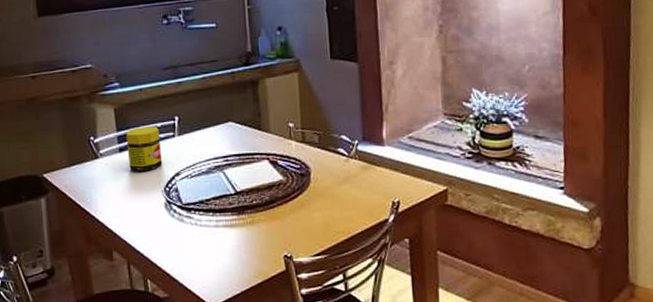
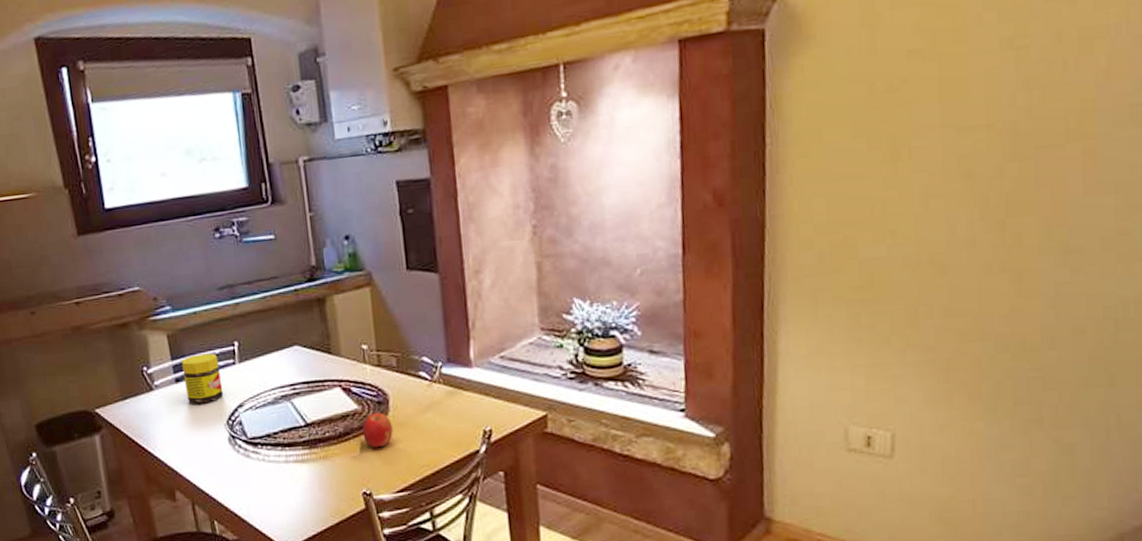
fruit: none [286,184,313,215] -> present [362,413,393,448]

